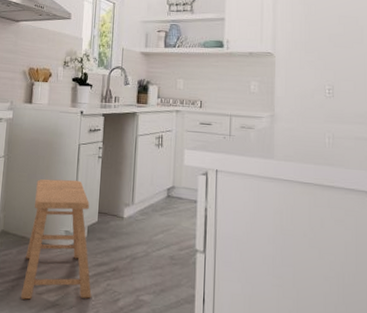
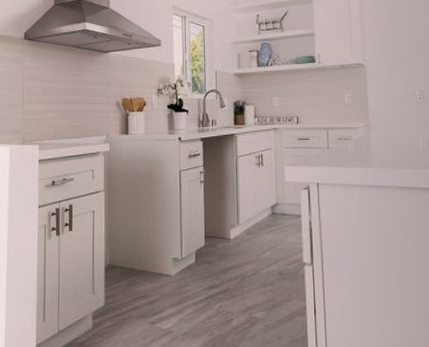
stool: present [20,179,92,300] -> none [133,206,205,330]

